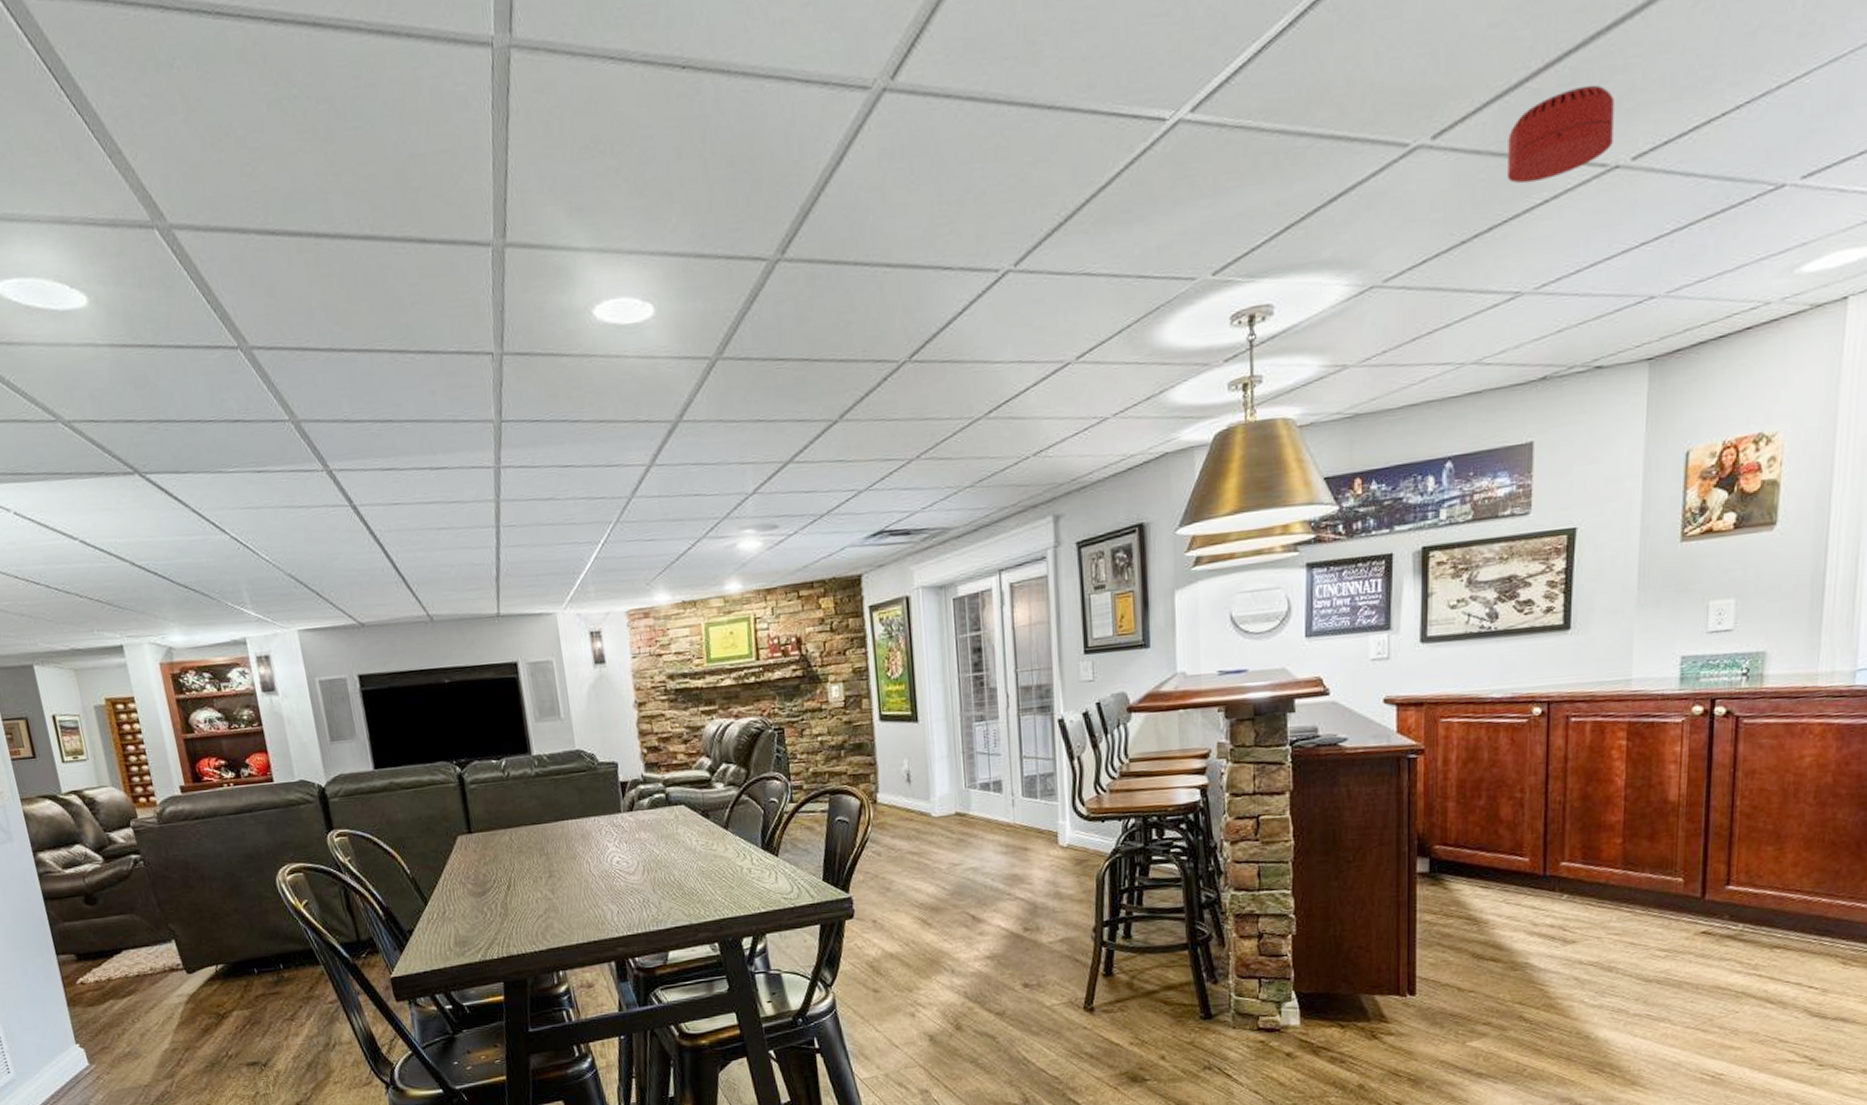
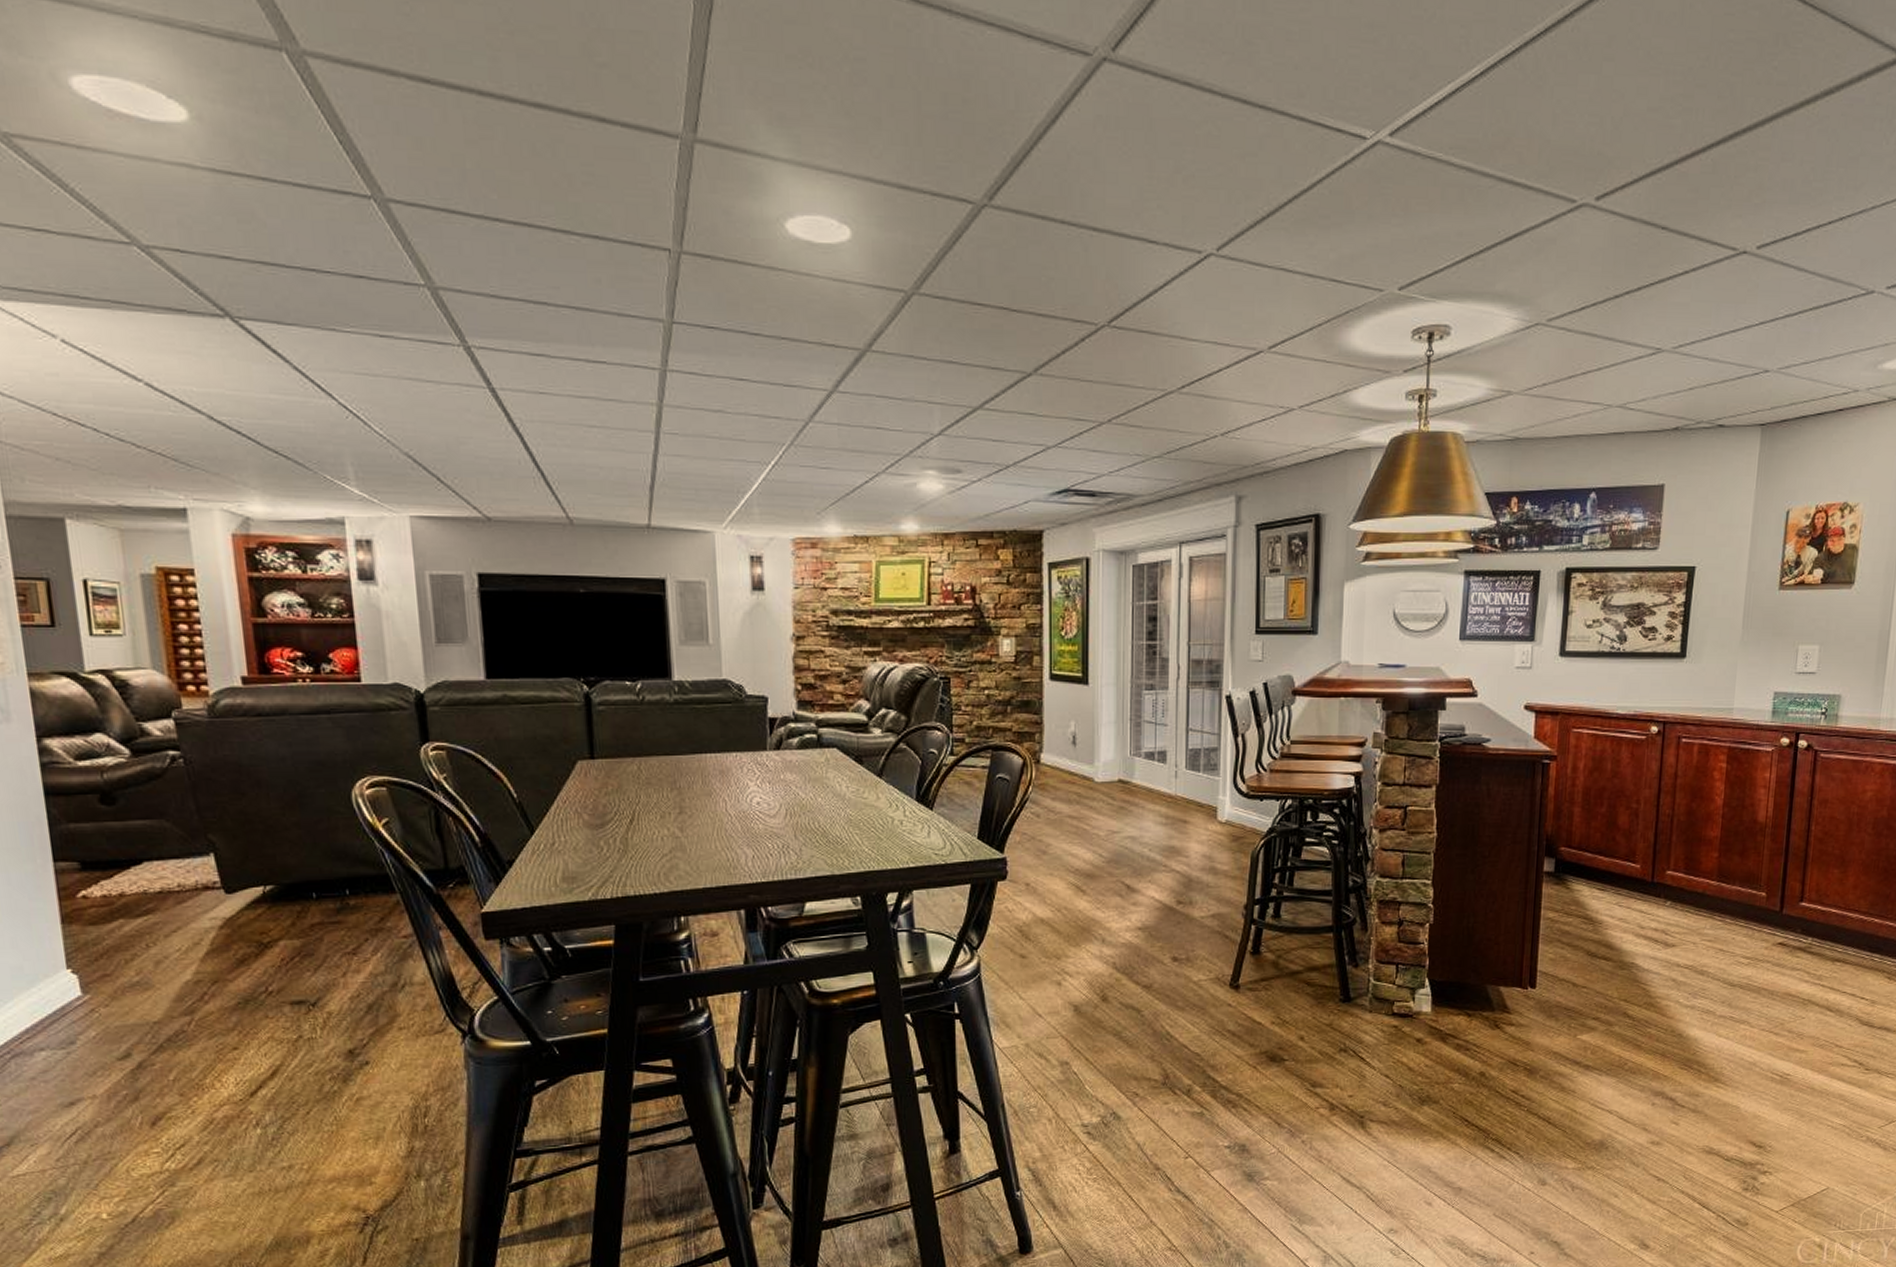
smoke detector: present [1507,84,1614,184] -> none [1656,176,1746,254]

